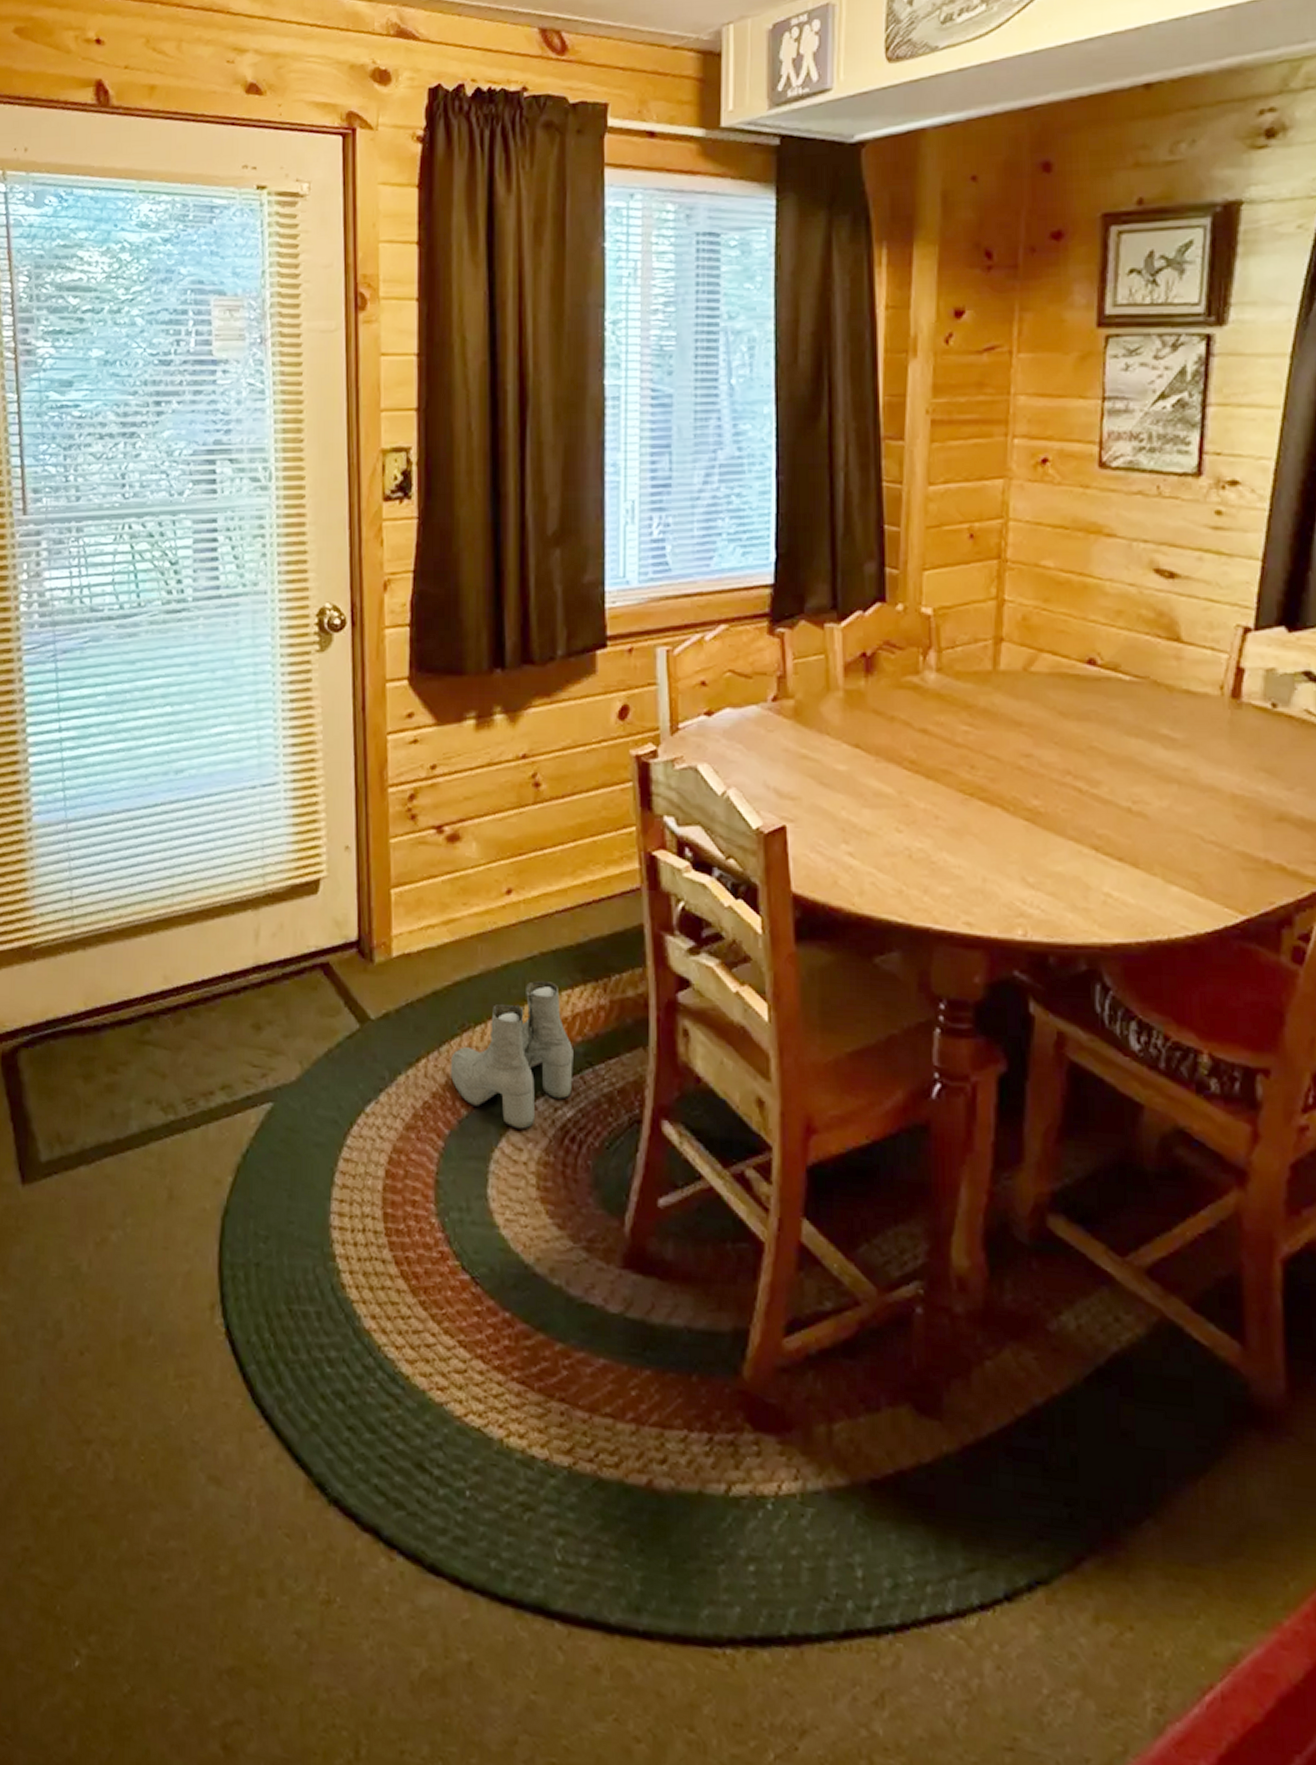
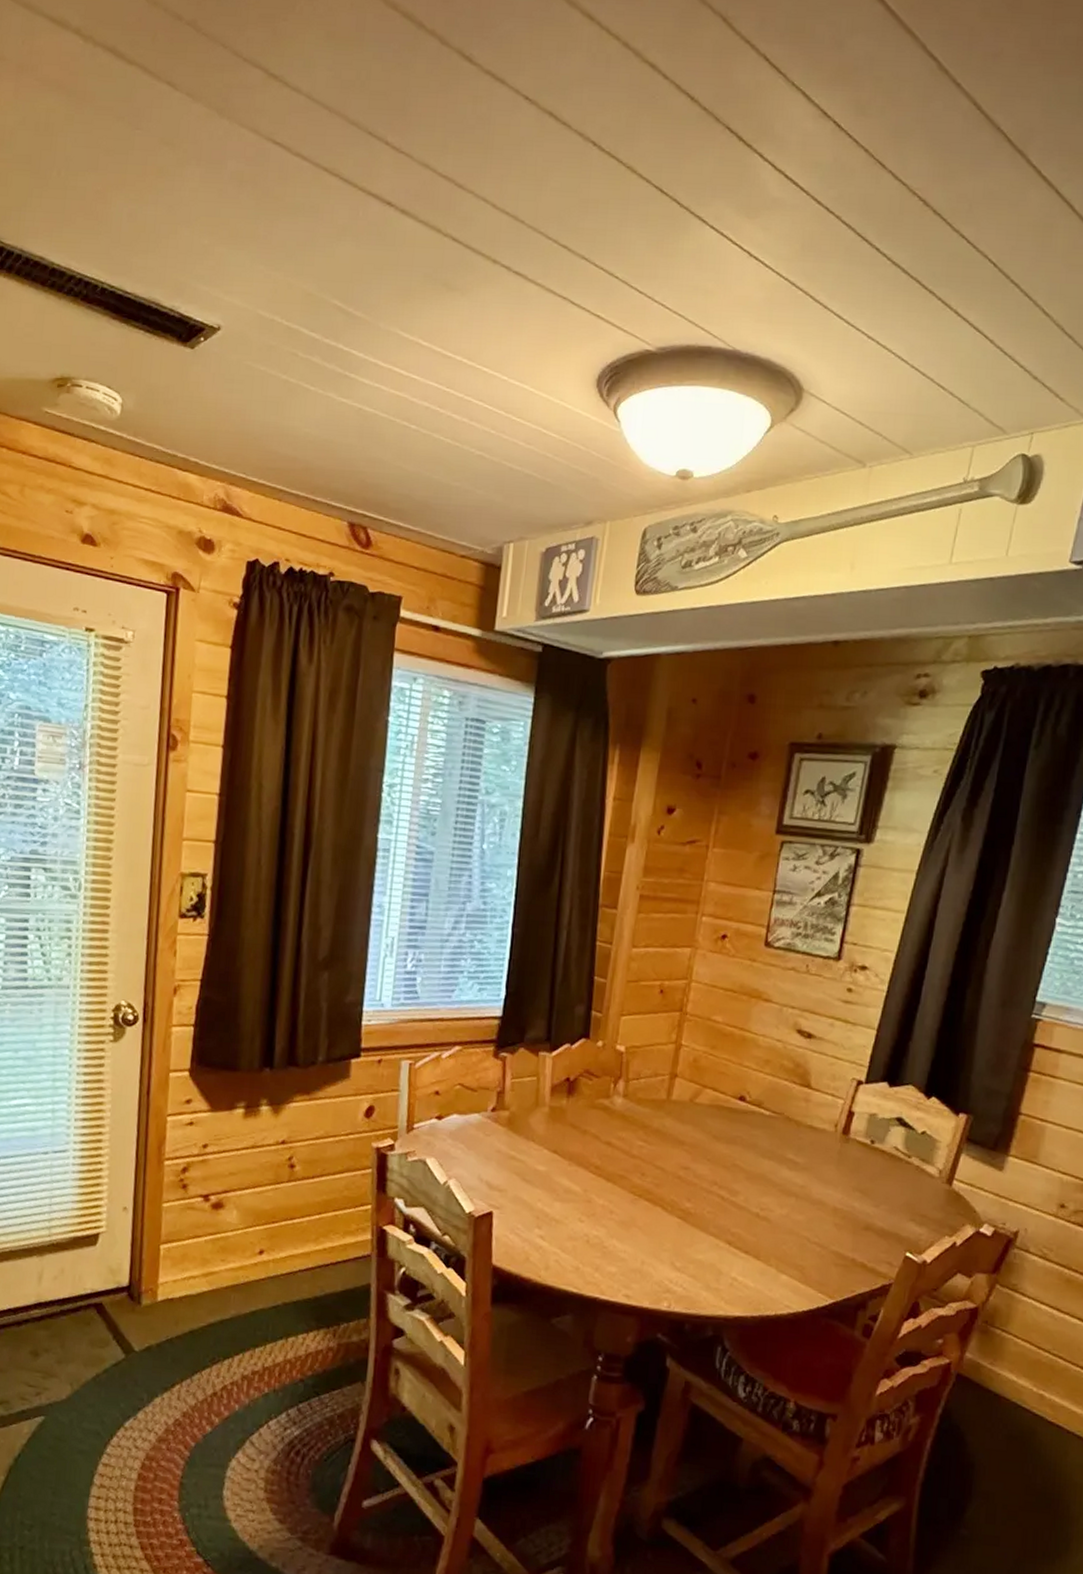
boots: present [451,980,573,1129] -> none [200,1325,304,1444]

